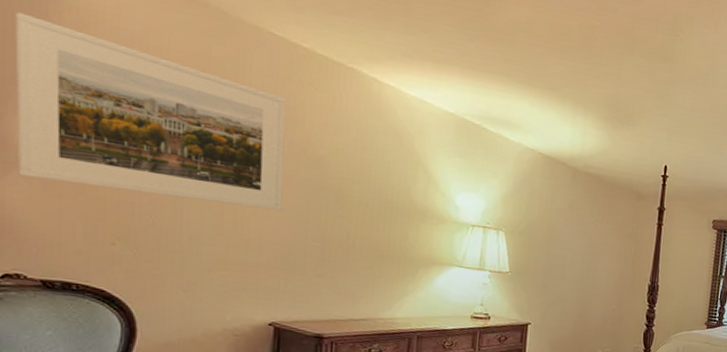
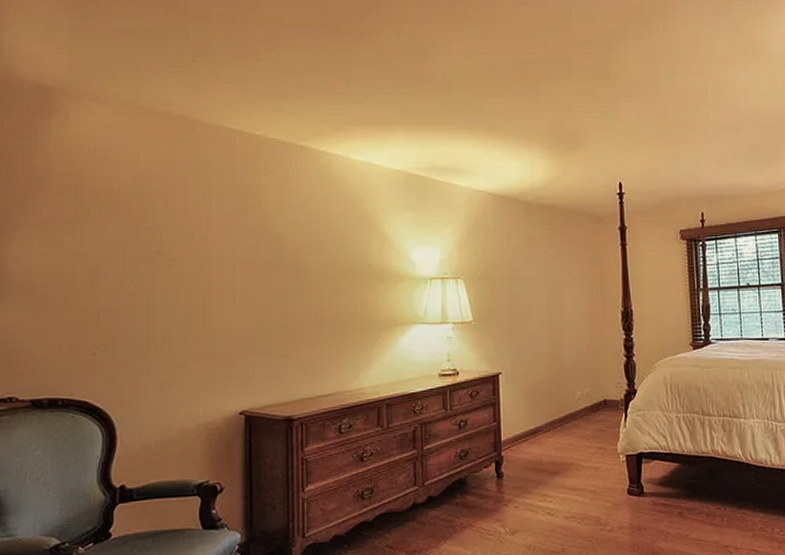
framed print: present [15,12,286,211] -> none [10,153,246,302]

